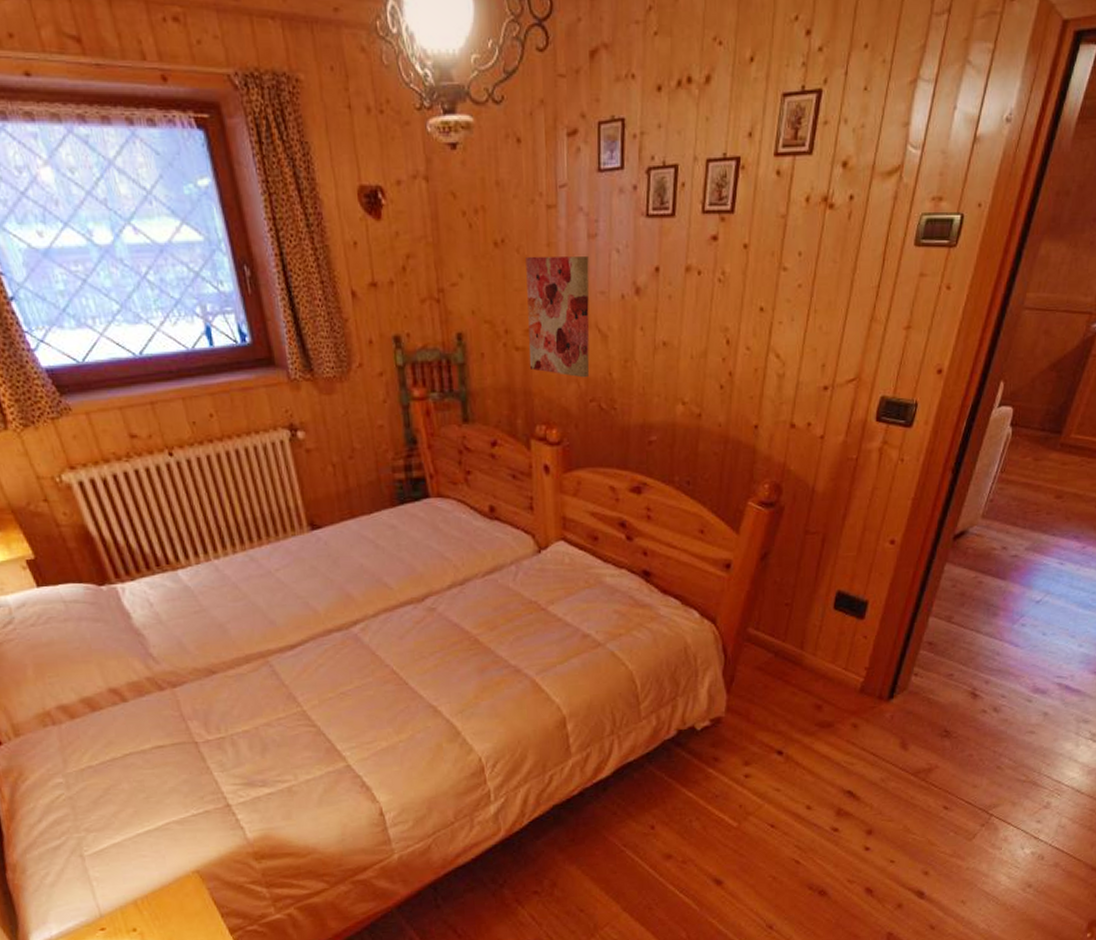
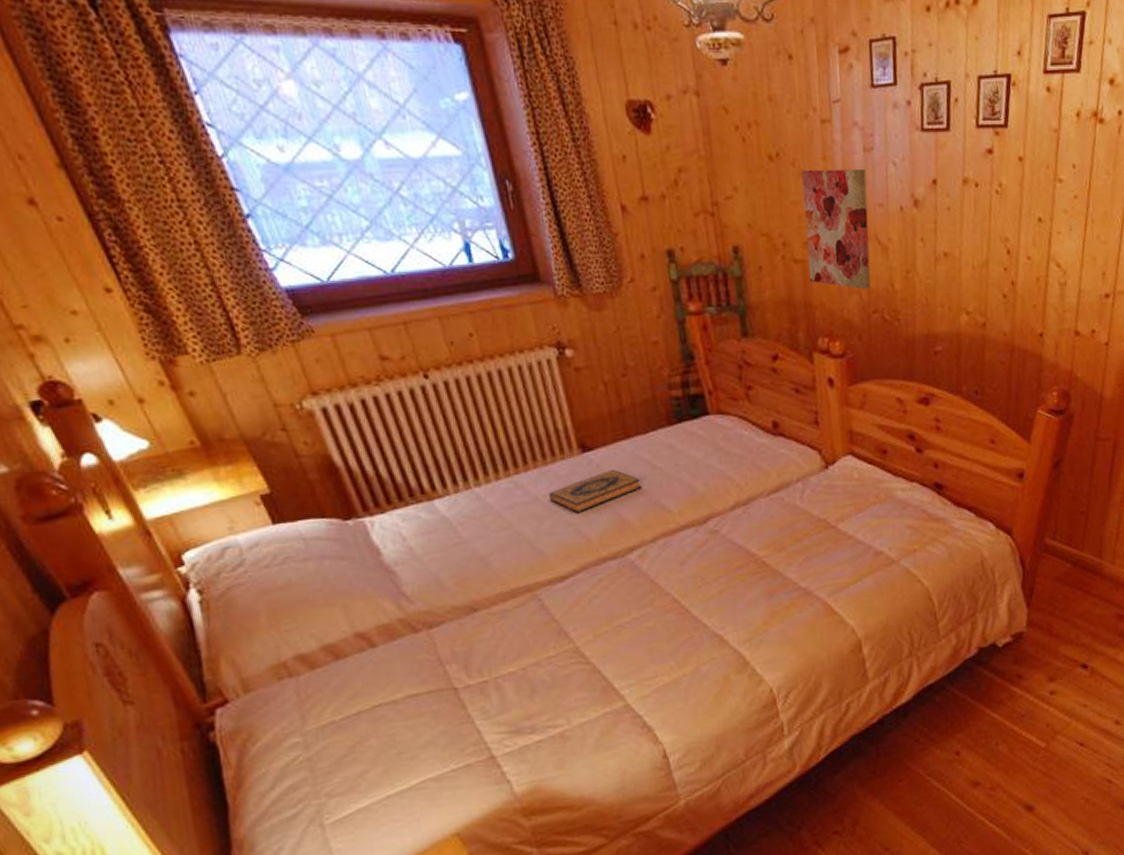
hardback book: none [280,546,366,588] -> present [548,469,642,514]

